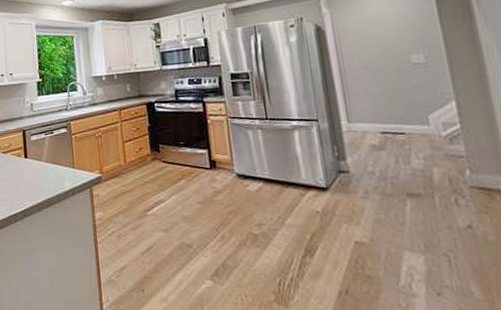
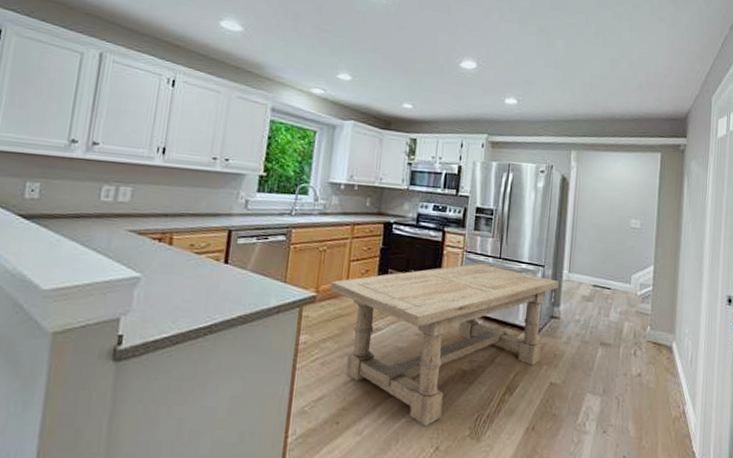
dining table: none [111,126,339,291] -> present [330,263,558,426]

